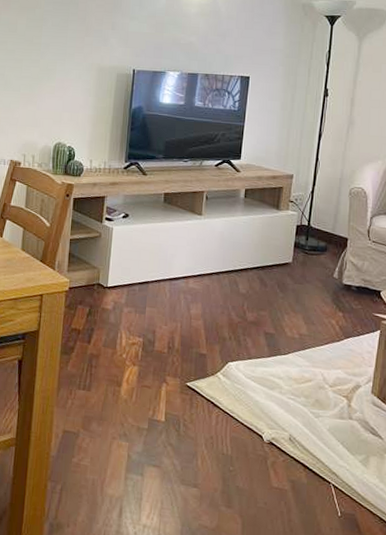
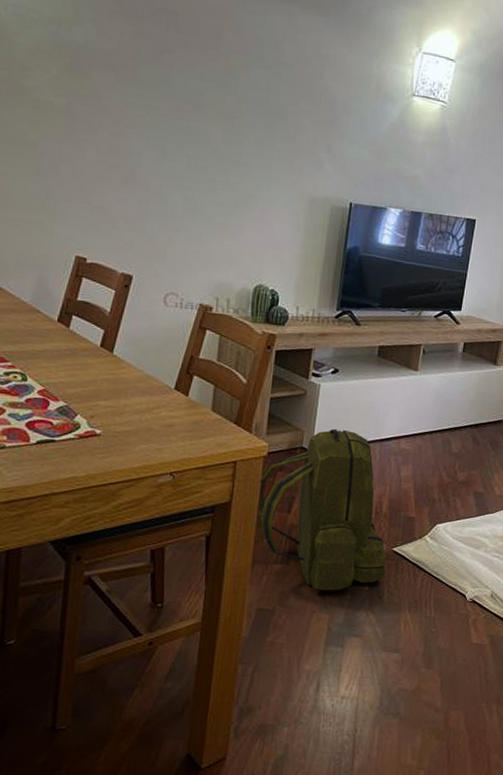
backpack: none [60,267,181,420] -> present [256,428,386,591]

